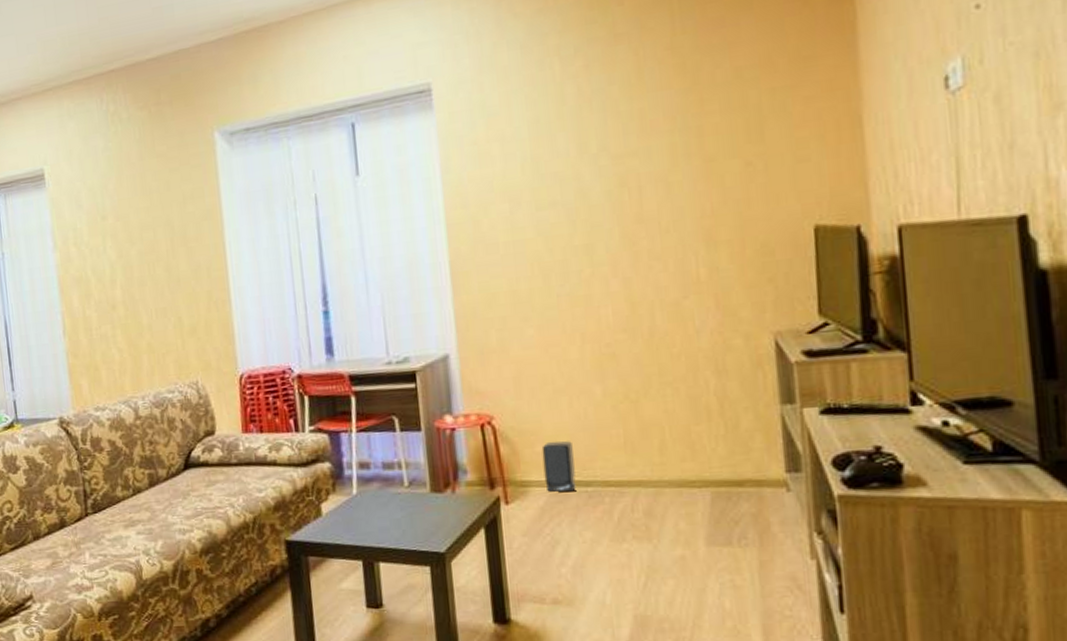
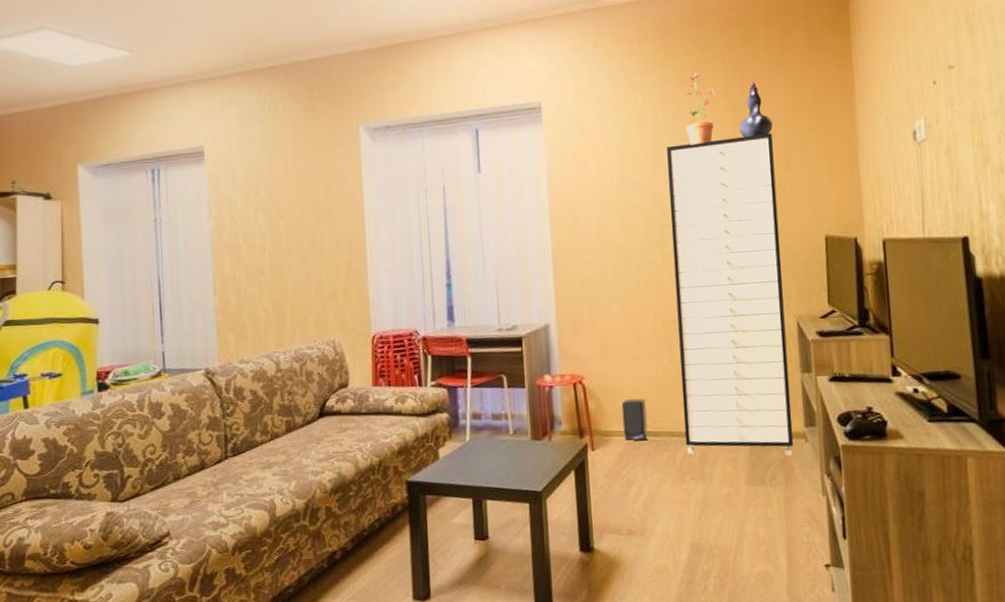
storage cabinet: none [594,96,771,509] -> present [667,133,794,455]
potted plant: none [619,23,660,121] -> present [685,71,716,145]
decorative vase: none [692,32,739,105] -> present [739,83,773,138]

